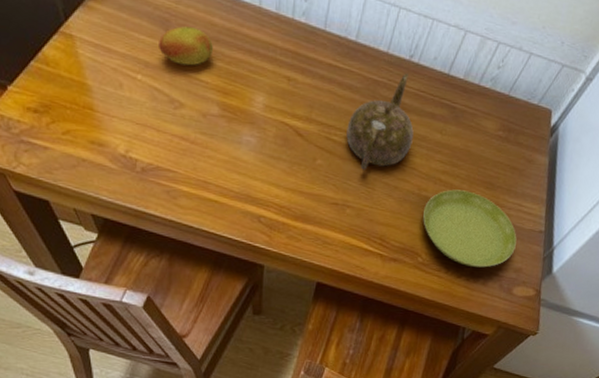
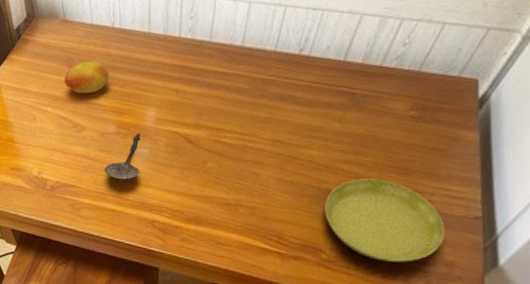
spoon: none [205,118,247,171] -> present [104,133,140,181]
teapot: present [346,73,414,170] -> none [236,67,308,168]

